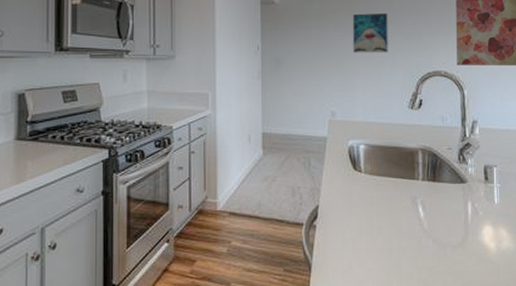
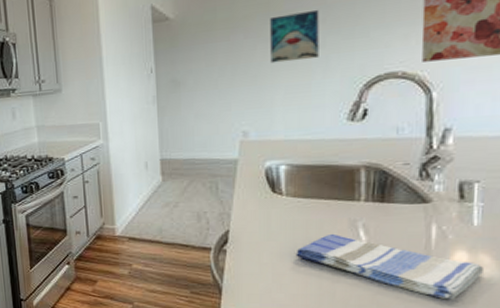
dish towel: none [372,209,503,270] -> present [296,233,484,300]

